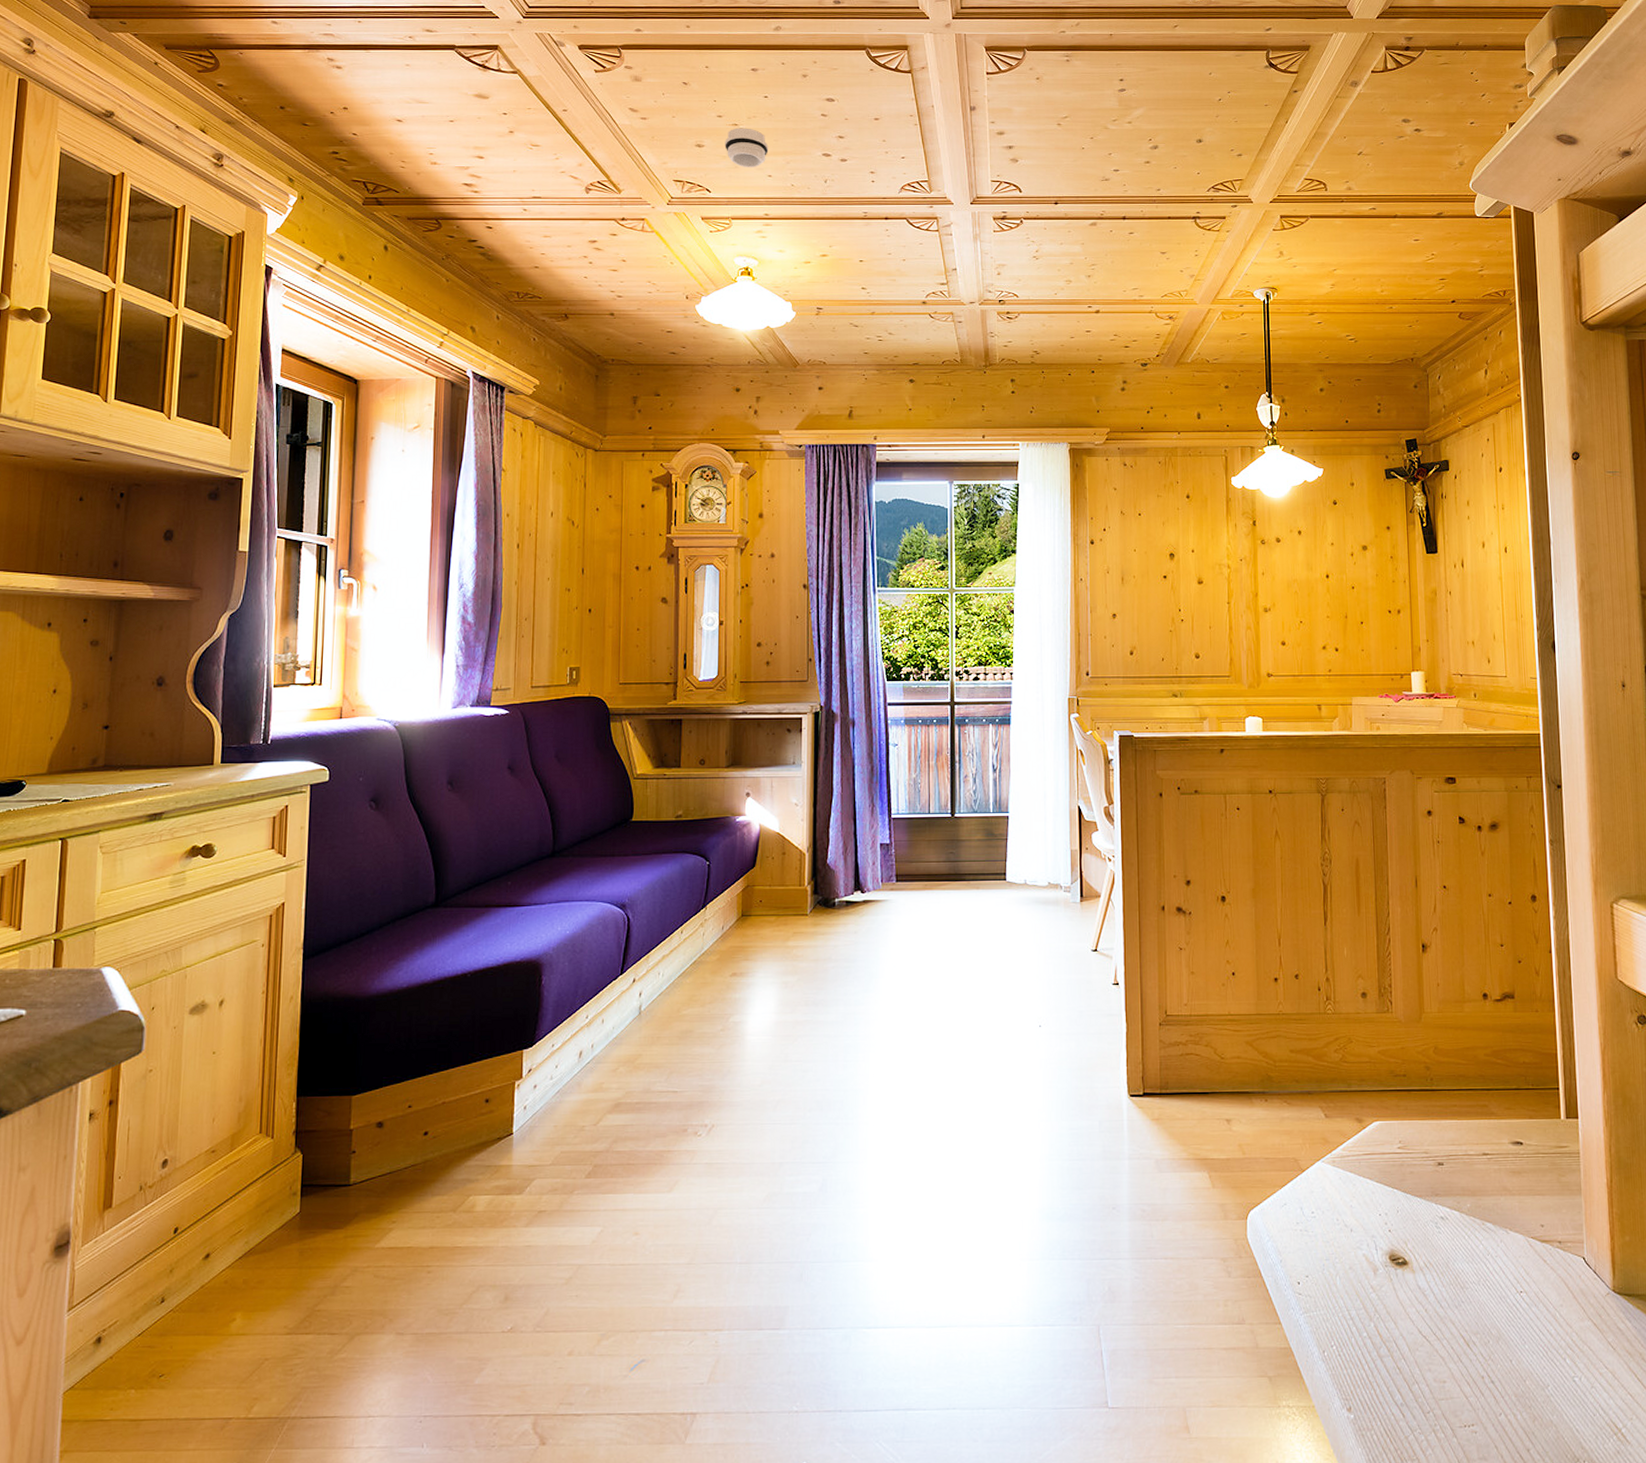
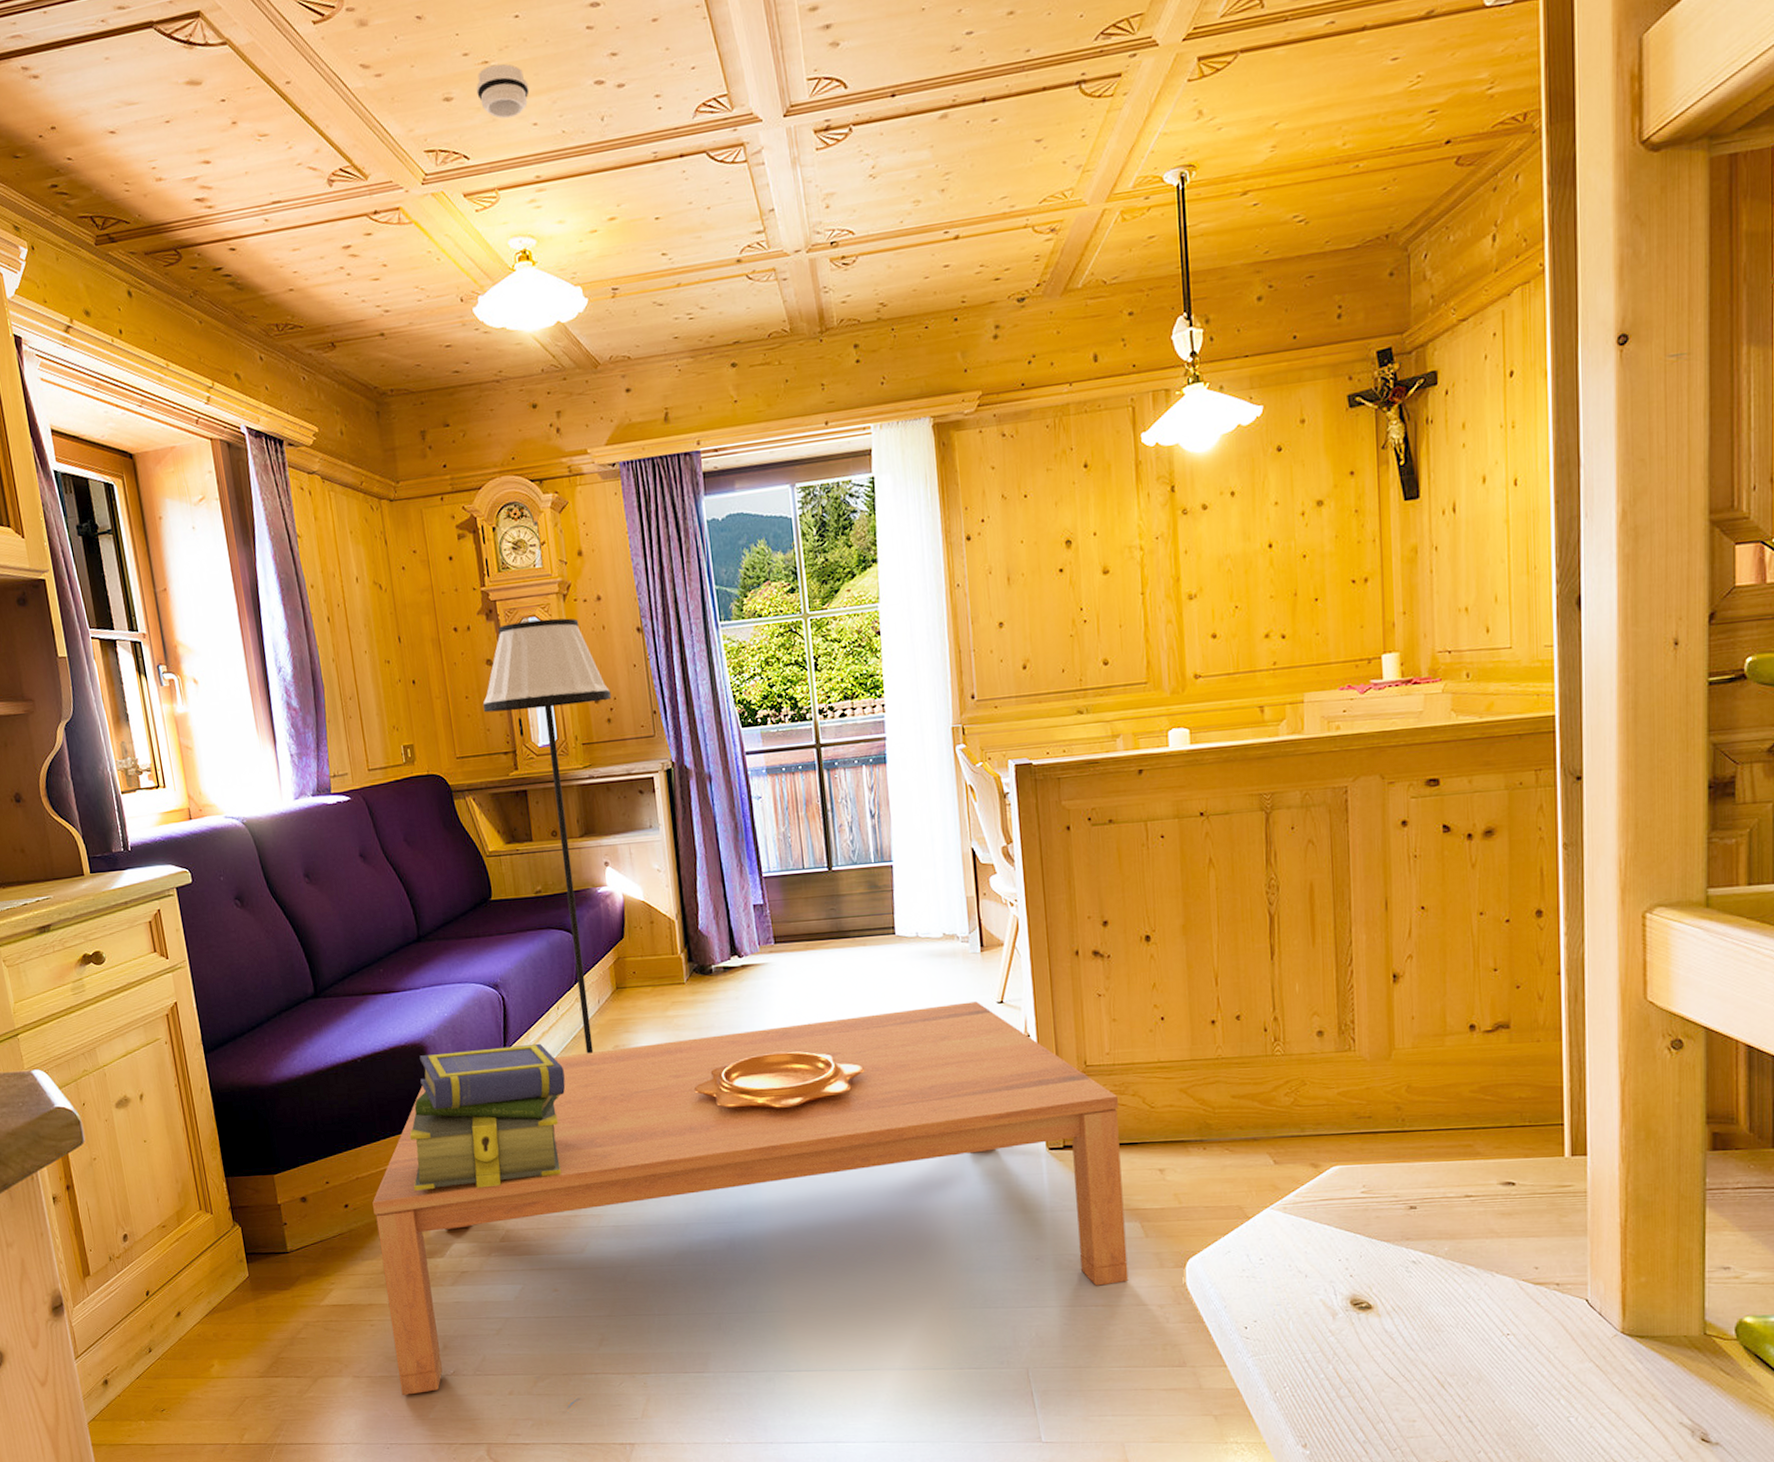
coffee table: none [447,948,1196,1356] -> present [372,1001,1129,1395]
stack of books: none [503,966,678,1119] -> present [409,1043,566,1191]
floor lamp: none [652,568,773,980] -> present [482,618,612,1054]
decorative bowl: none [804,987,968,1045] -> present [694,1051,865,1109]

